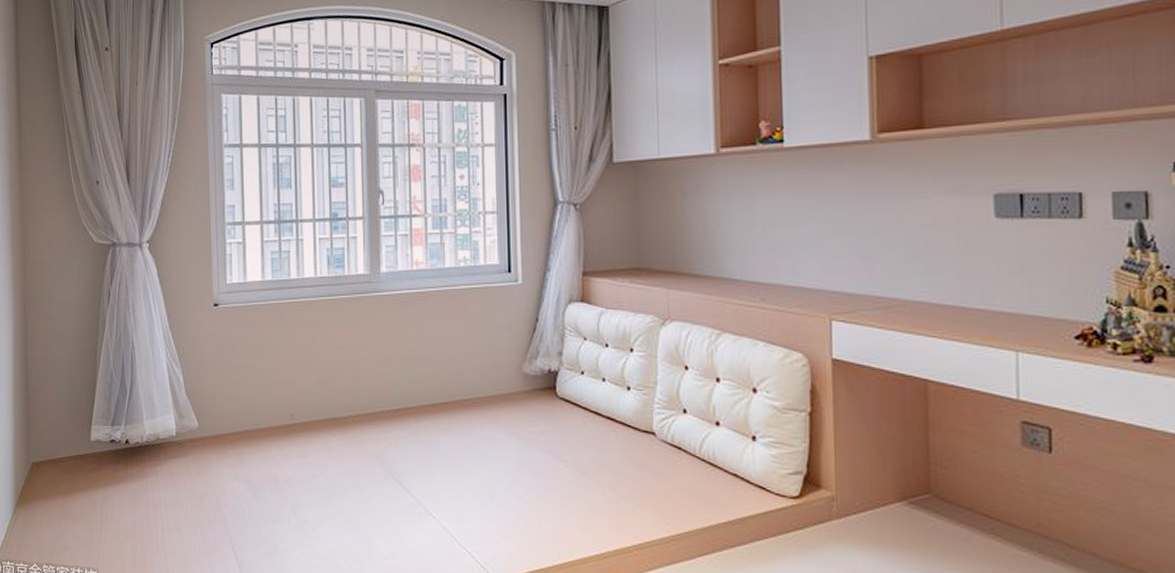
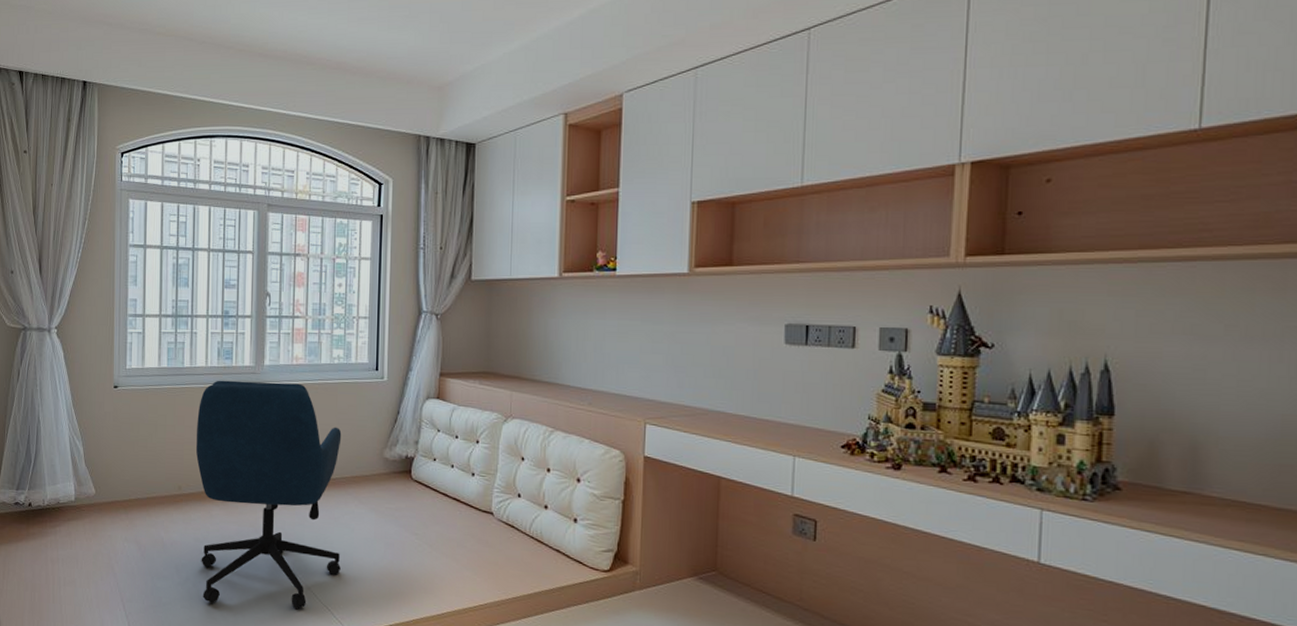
office chair: none [307,292,480,552] -> present [195,380,342,609]

